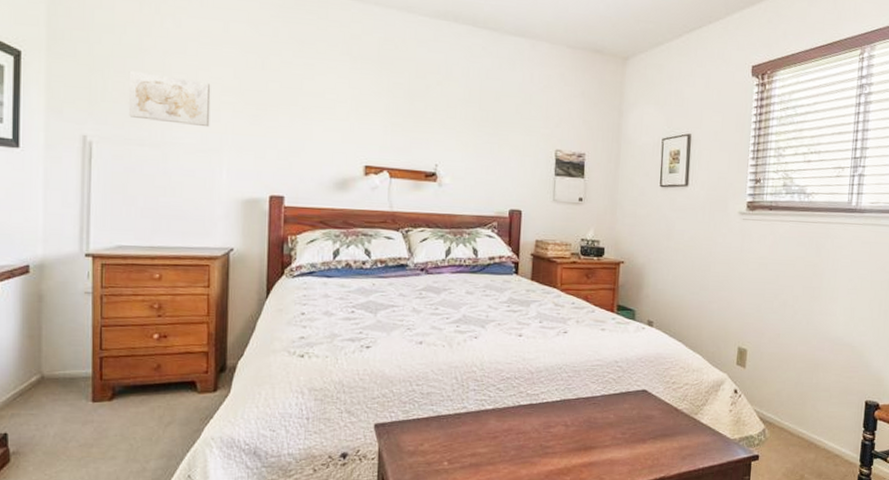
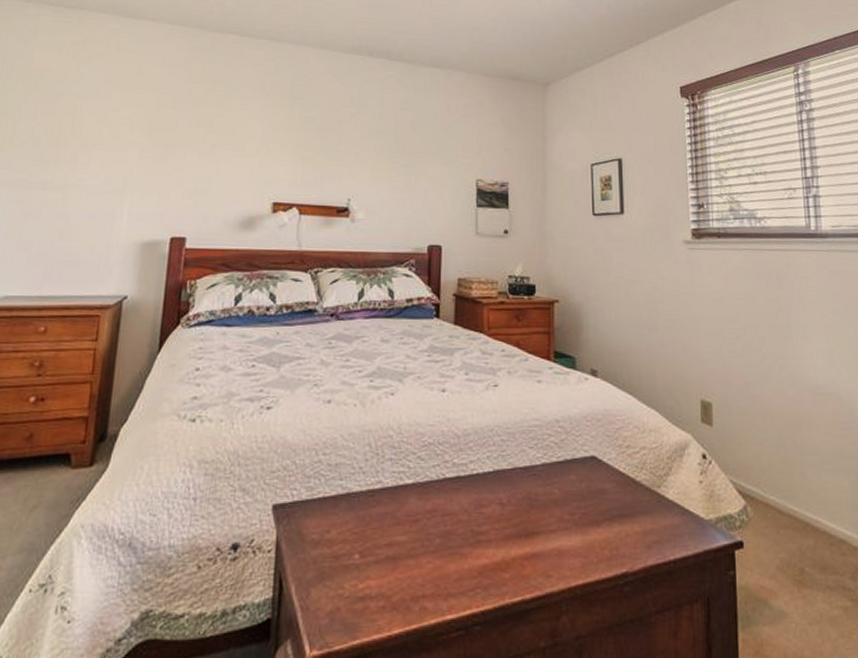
wall art: present [128,70,211,128] -> none [34,114,120,168]

